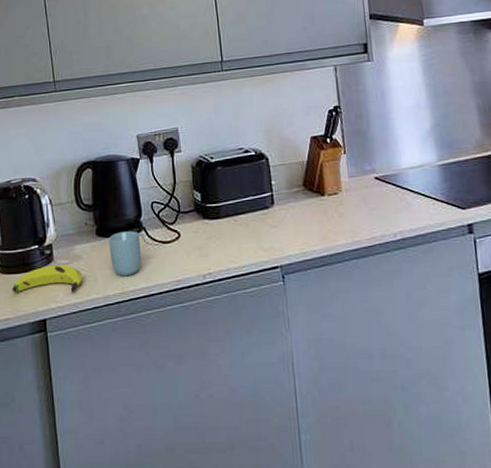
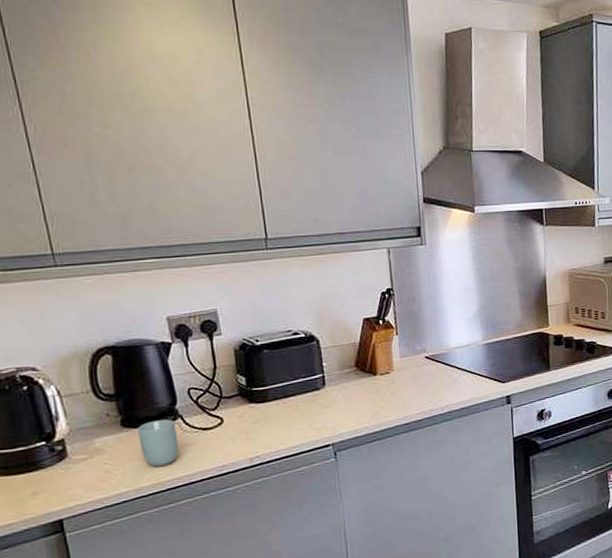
banana: present [11,264,83,292] -> none [13,459,108,495]

